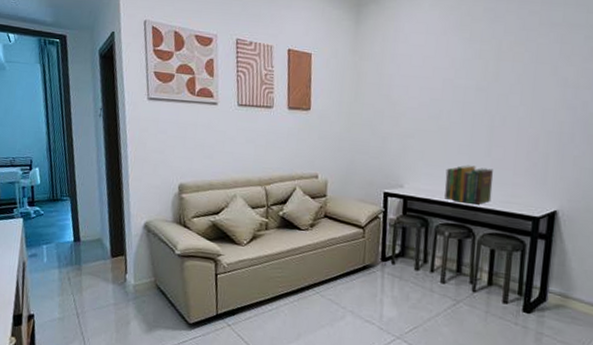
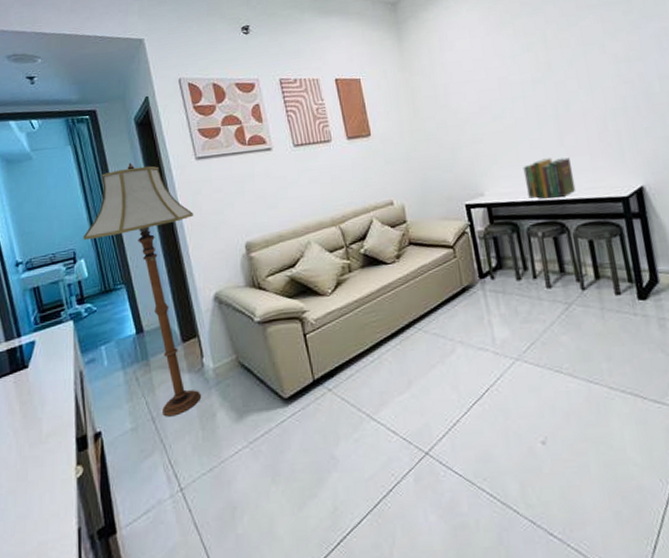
floor lamp: none [40,90,138,317] -> present [83,162,201,417]

